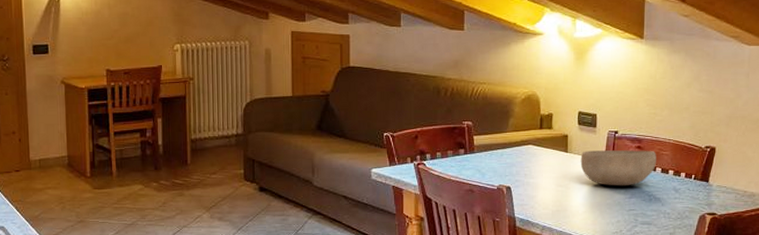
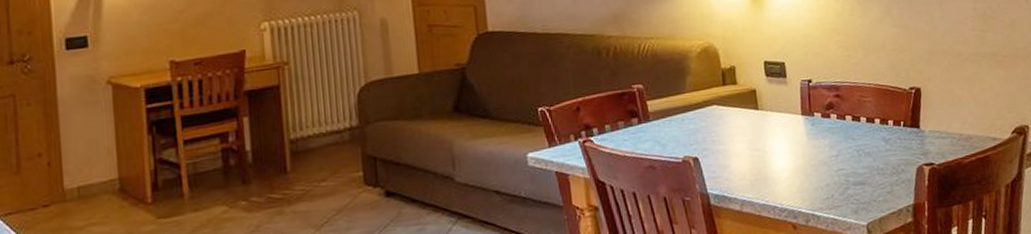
bowl: present [580,150,656,186] -> none [774,98,860,144]

